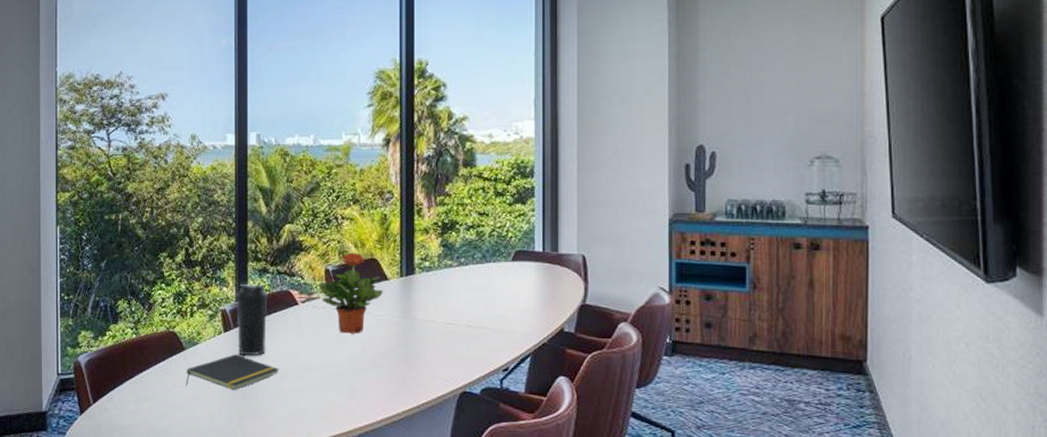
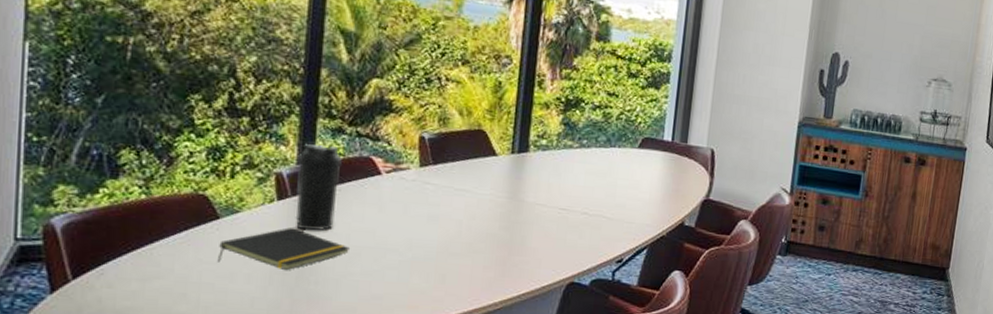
potted plant: present [319,252,383,334] -> none [410,119,489,213]

